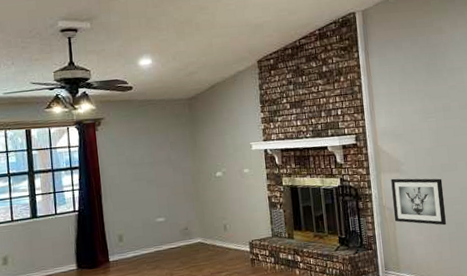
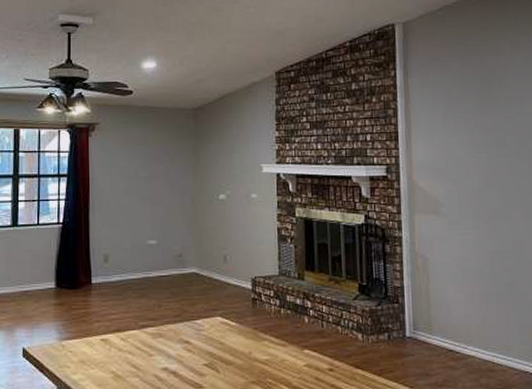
wall art: present [391,178,446,226] -> none [427,221,494,284]

